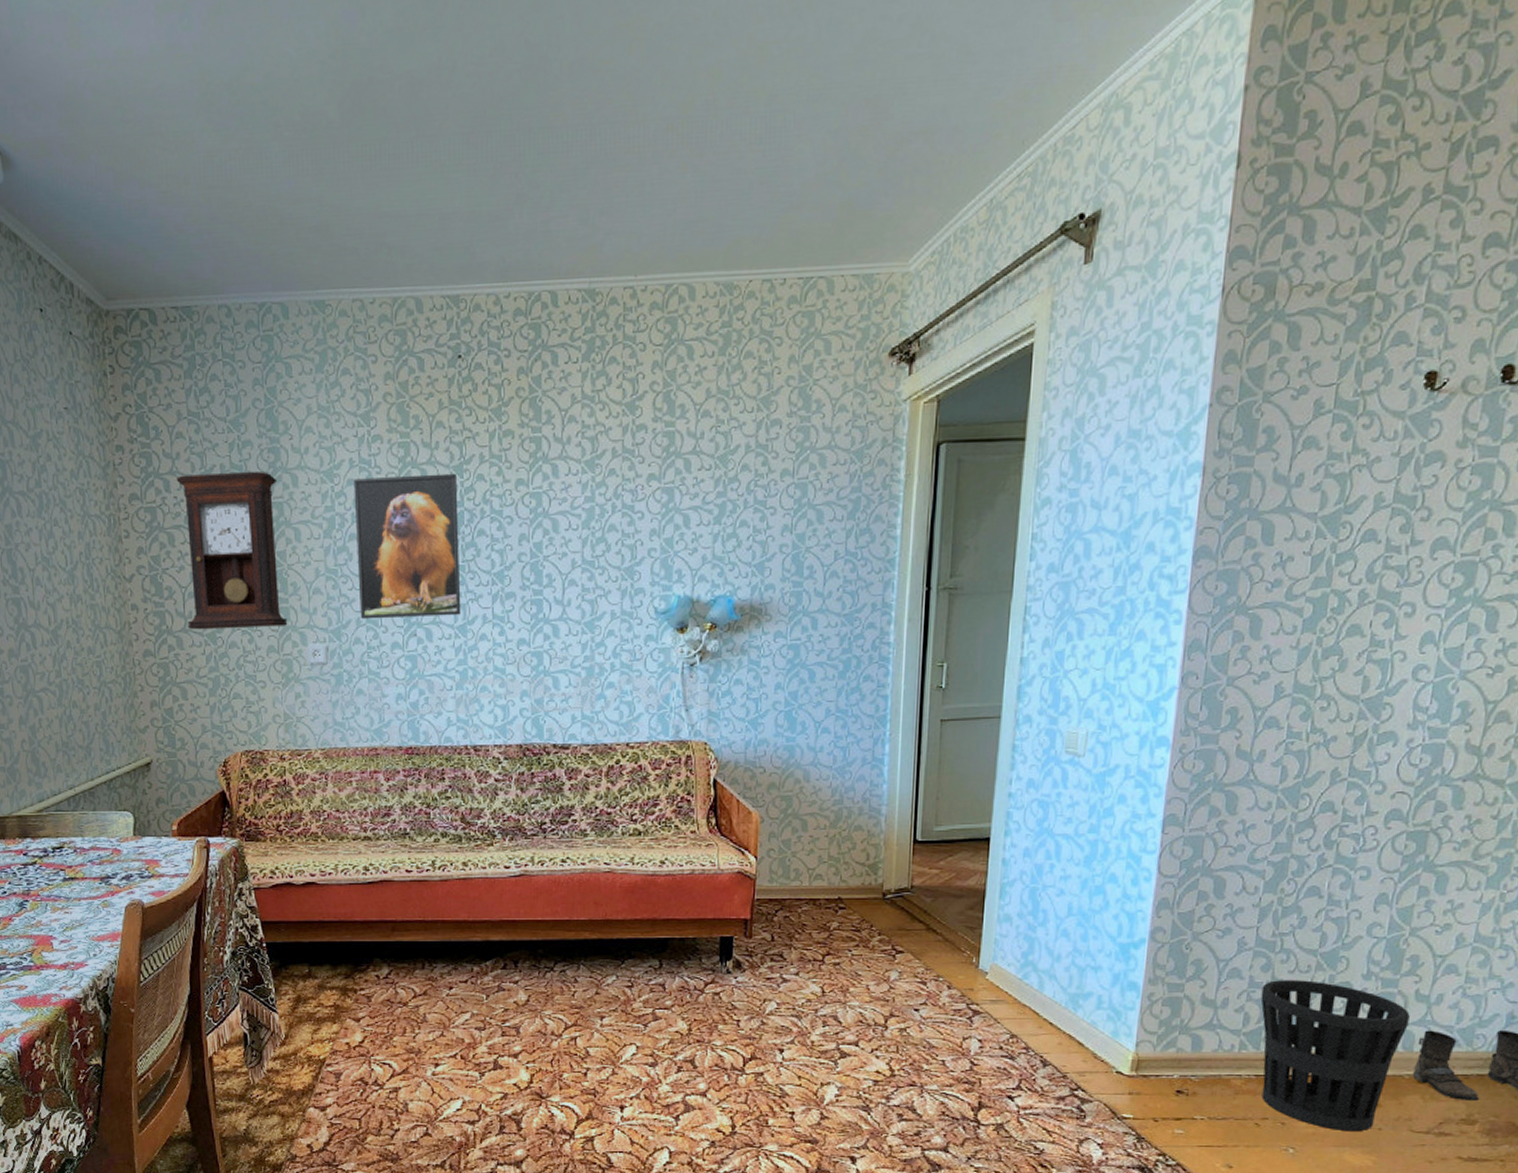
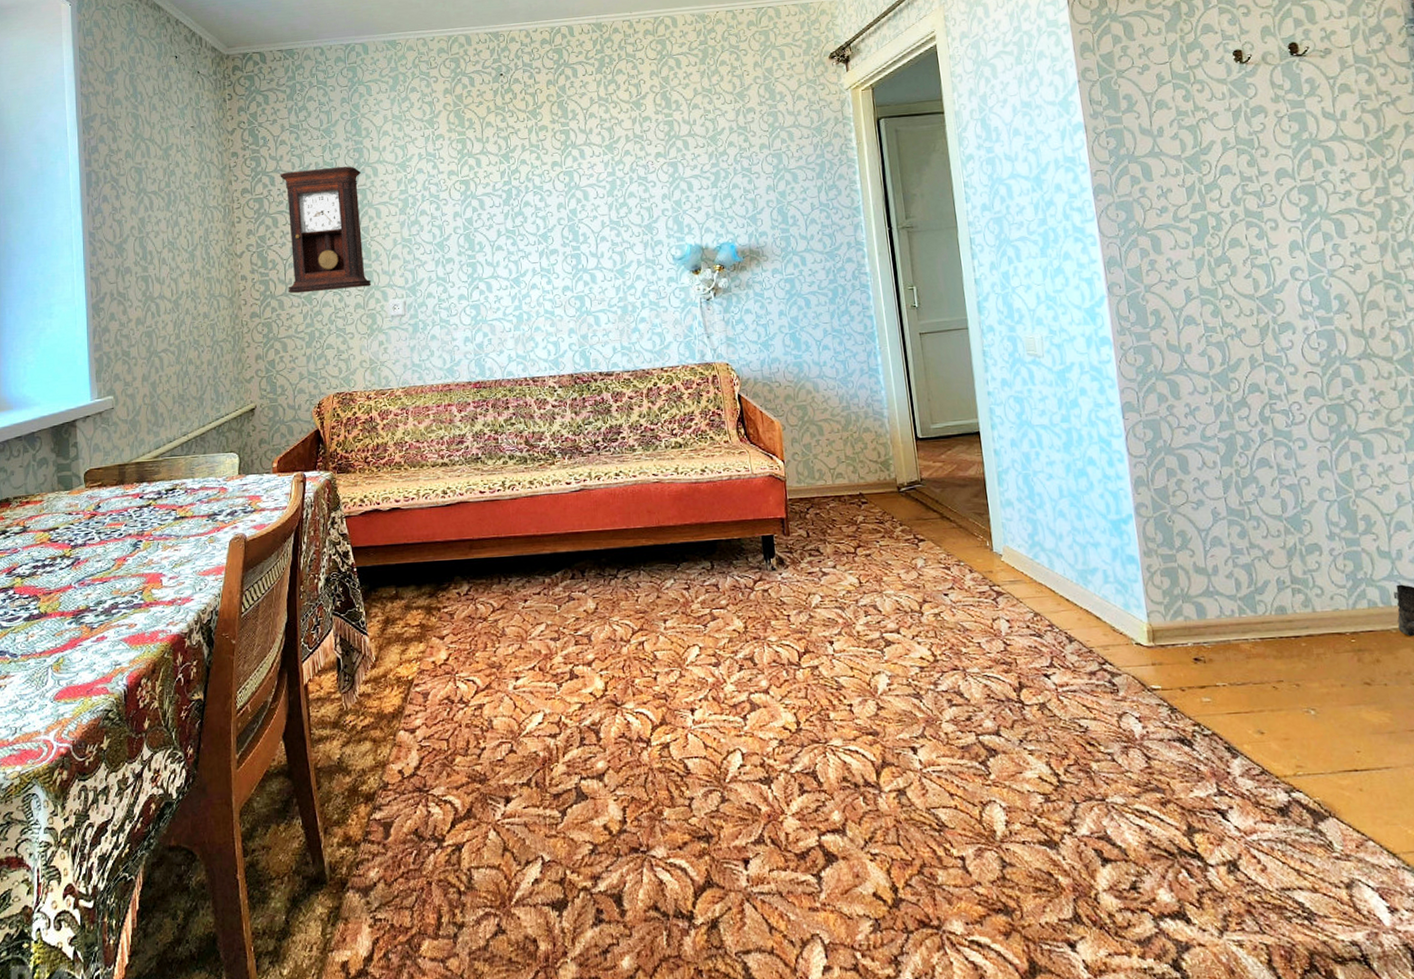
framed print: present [353,473,461,620] -> none [422,160,515,278]
wastebasket: present [1260,980,1410,1132] -> none [1243,544,1381,689]

